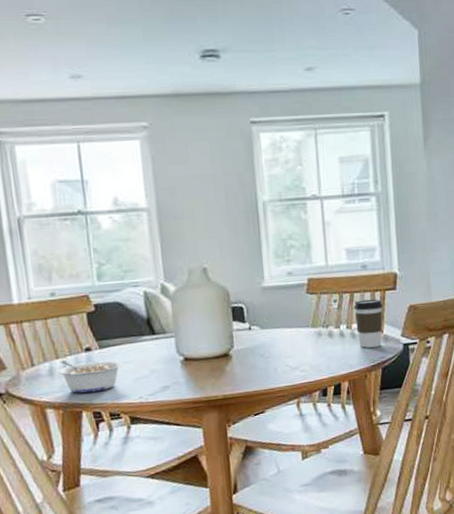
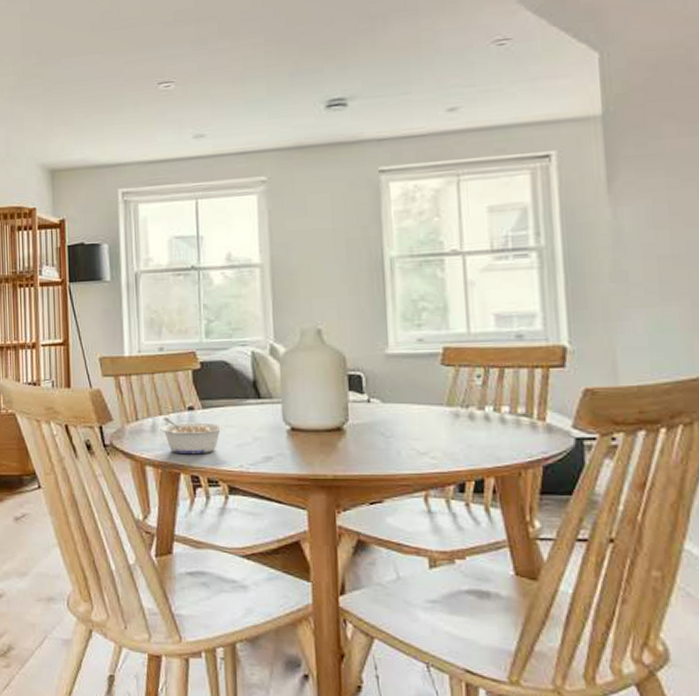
coffee cup: present [354,298,383,348] -> none [504,377,546,438]

